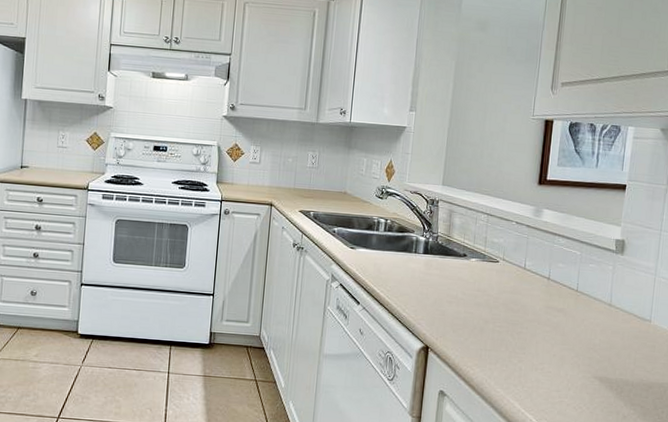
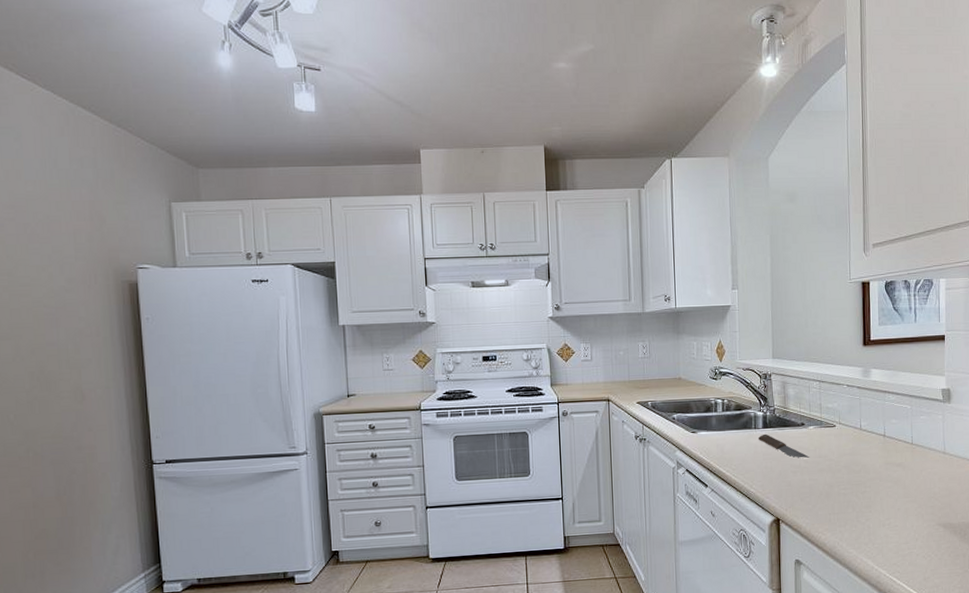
knife: none [416,259,468,290] -> present [758,433,810,458]

